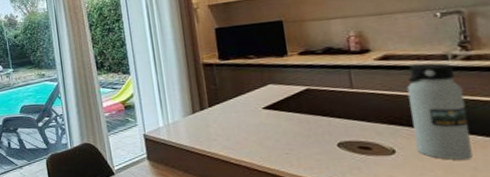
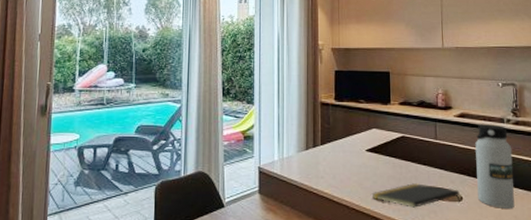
notepad: none [275,138,393,165] -> present [371,183,460,208]

